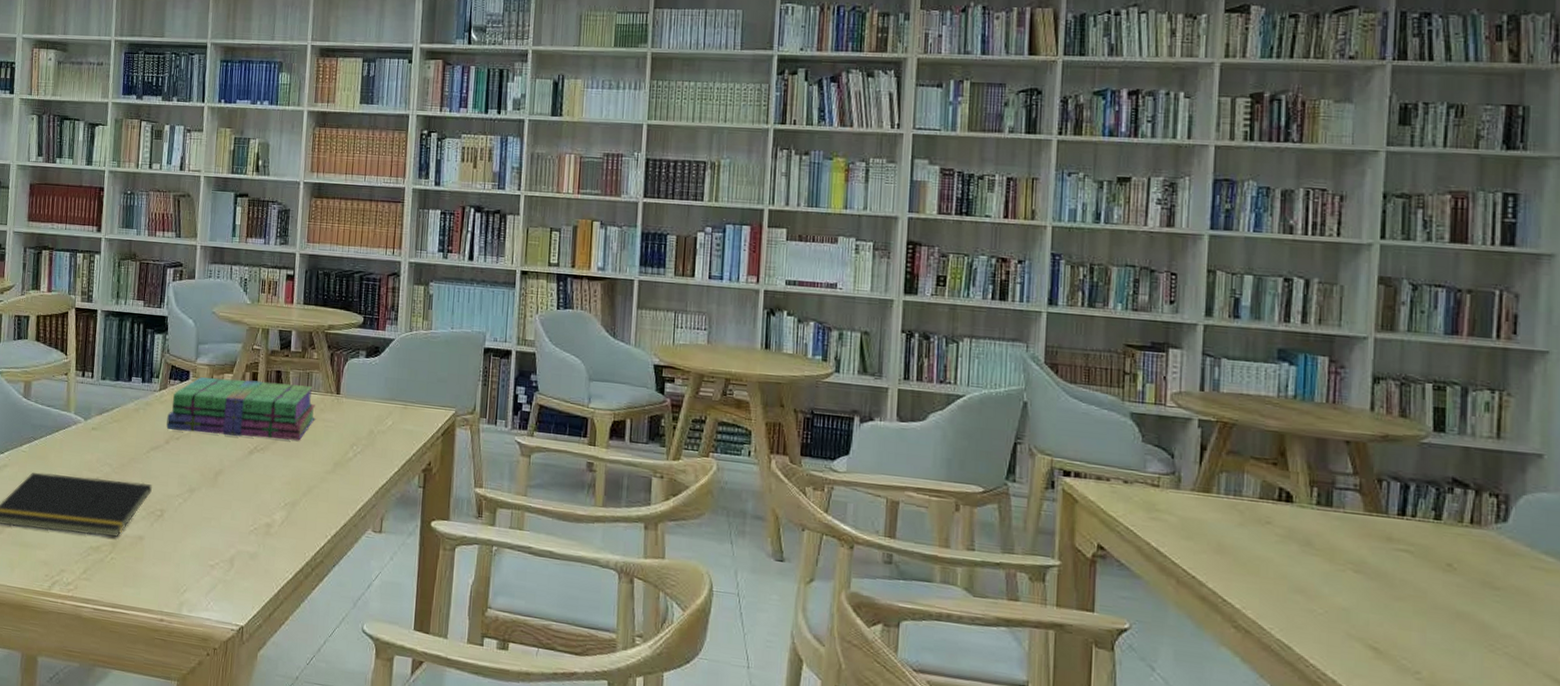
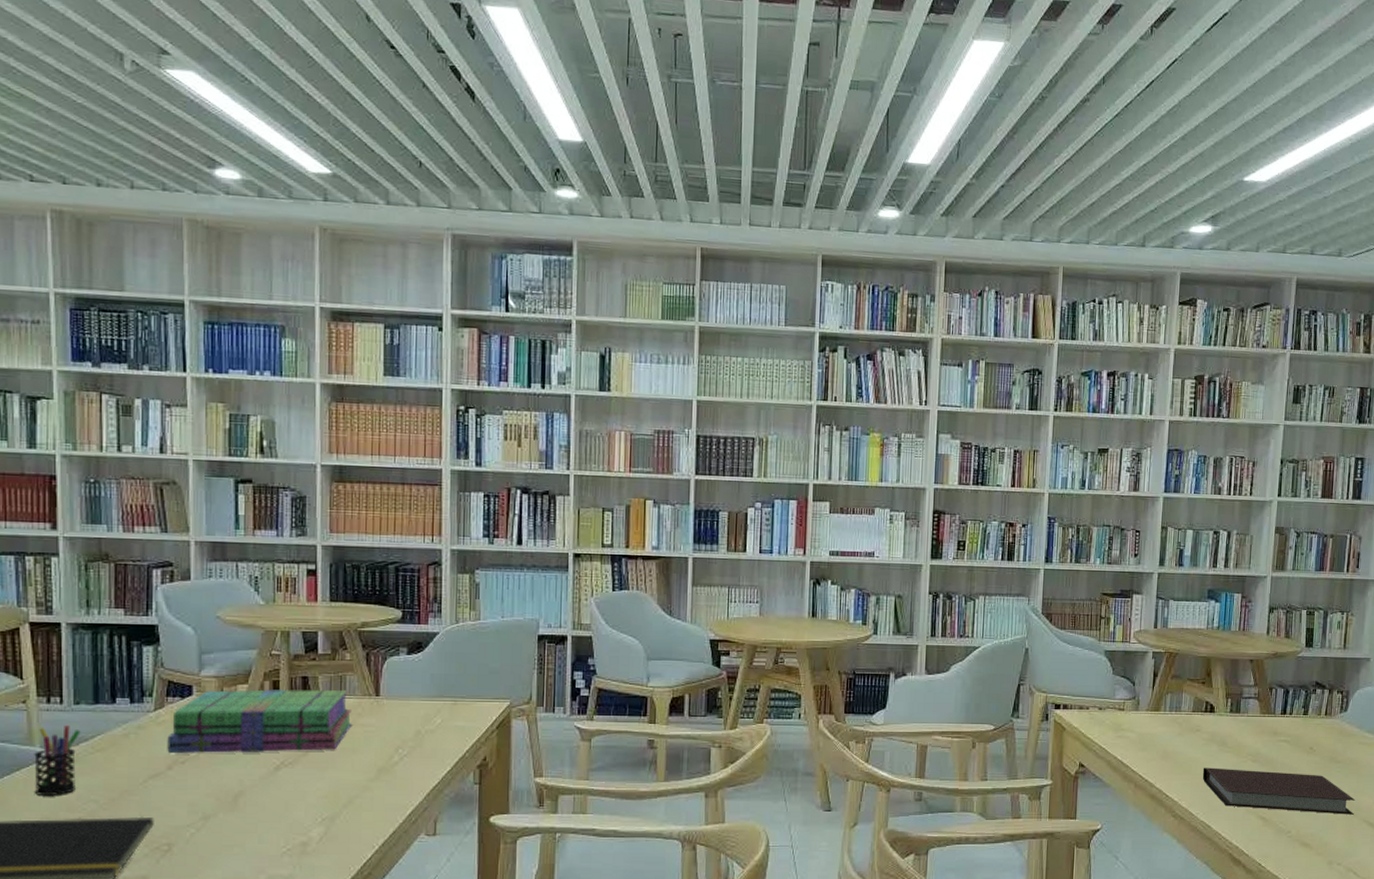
pen holder: none [67,397,104,457] -> present [34,725,81,795]
notebook: none [1277,571,1529,664] -> present [1202,767,1356,815]

